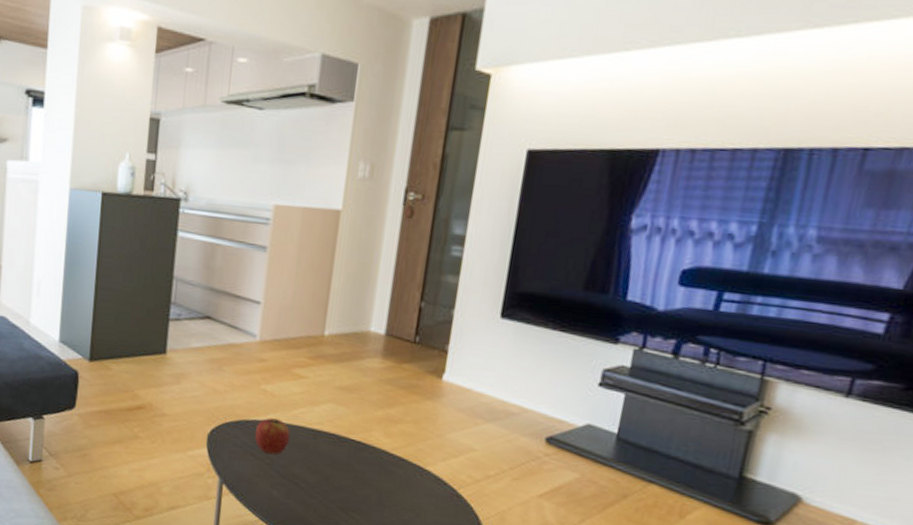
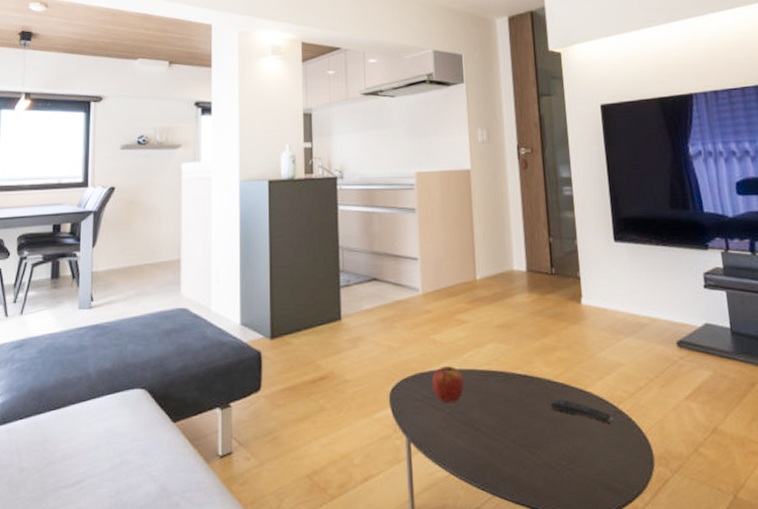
remote control: none [380,470,450,505] -> present [550,398,614,423]

